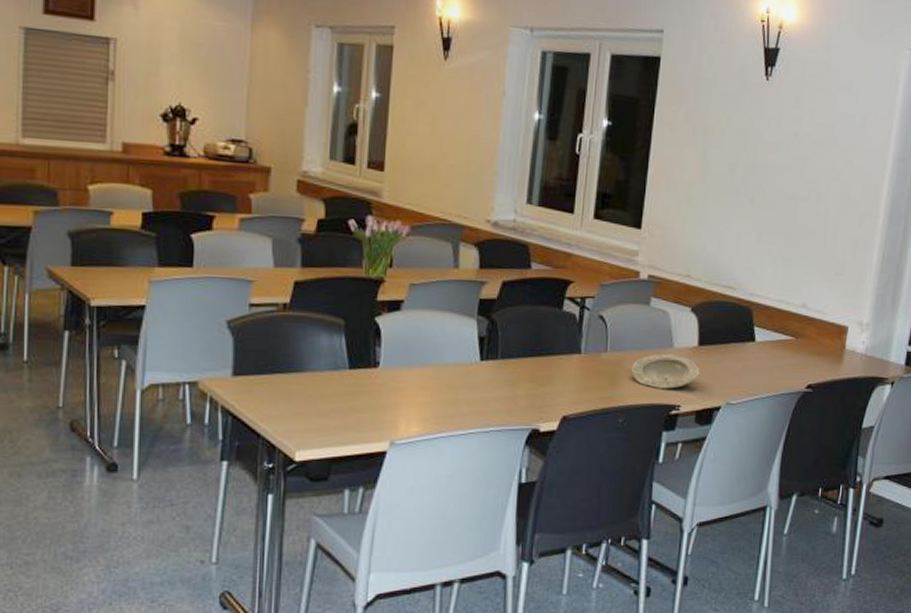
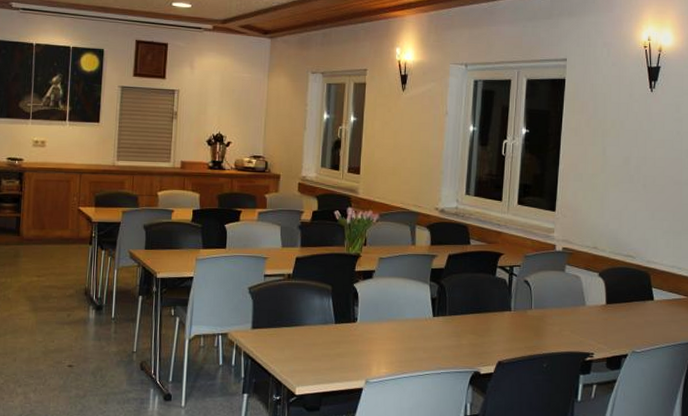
plate: present [631,353,700,389] -> none [552,310,609,339]

